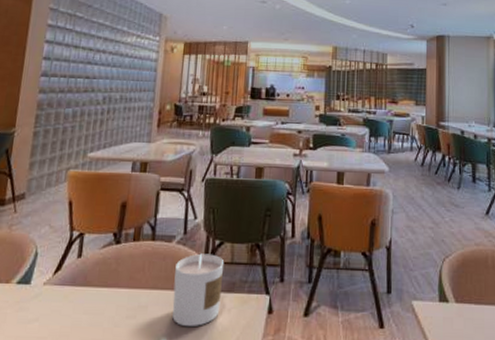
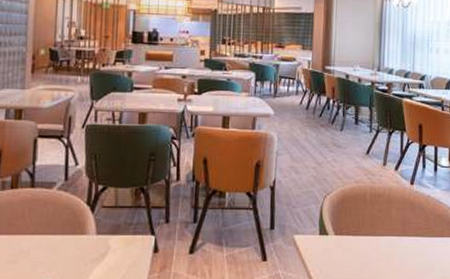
candle: present [172,253,225,327] -> none [56,198,108,269]

